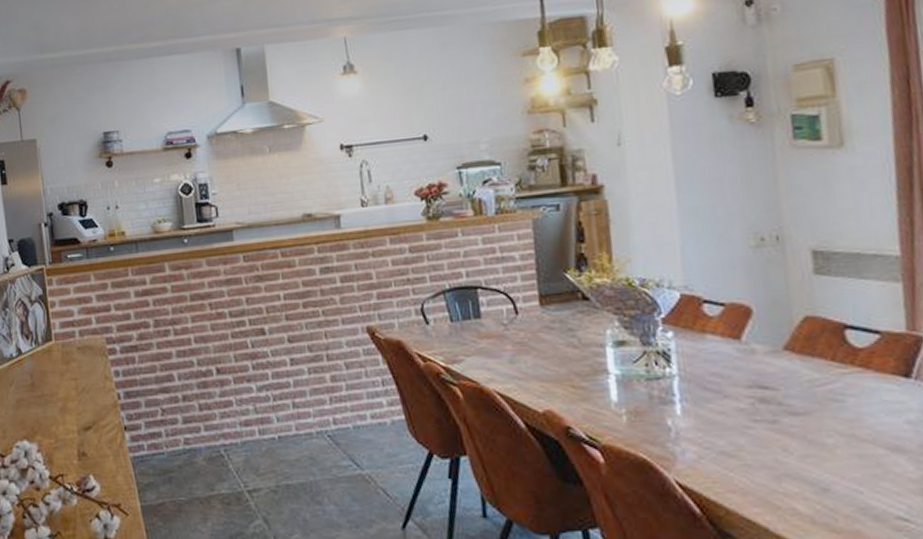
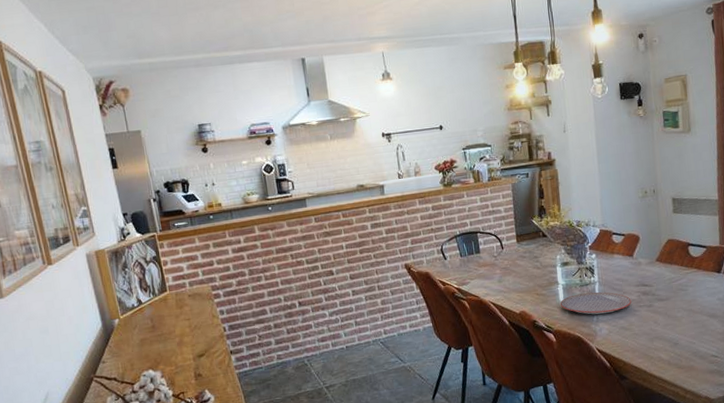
plate: none [611,391,739,428] -> present [560,292,632,315]

